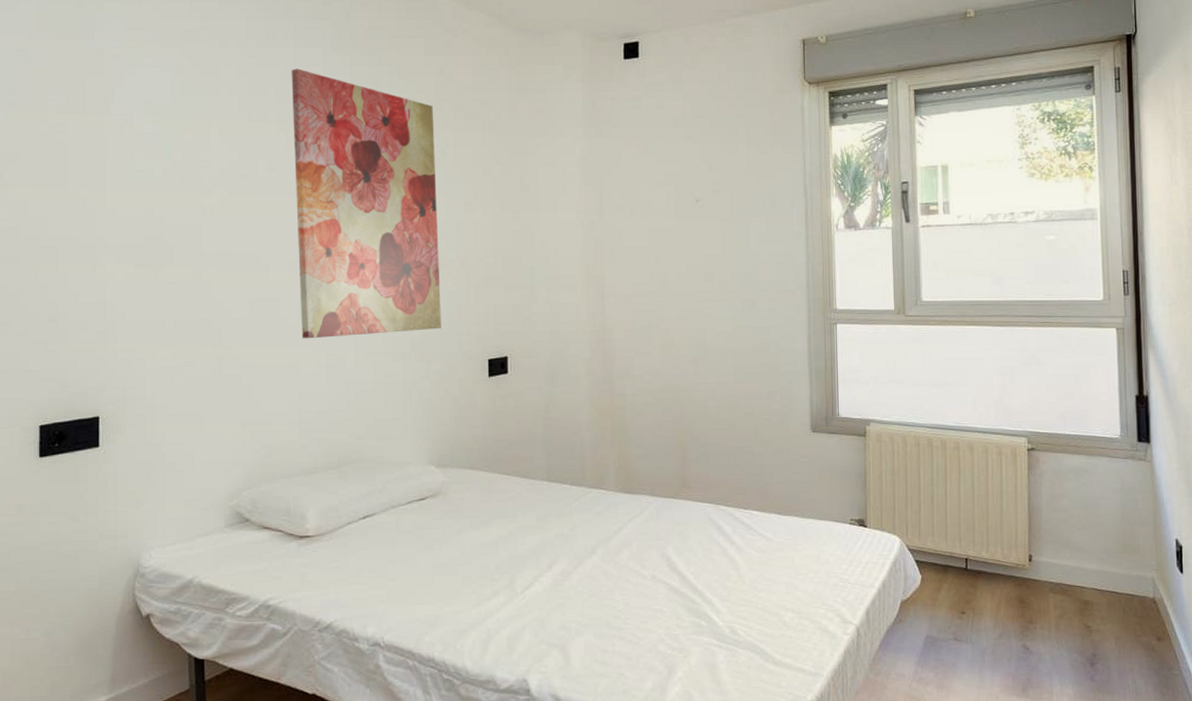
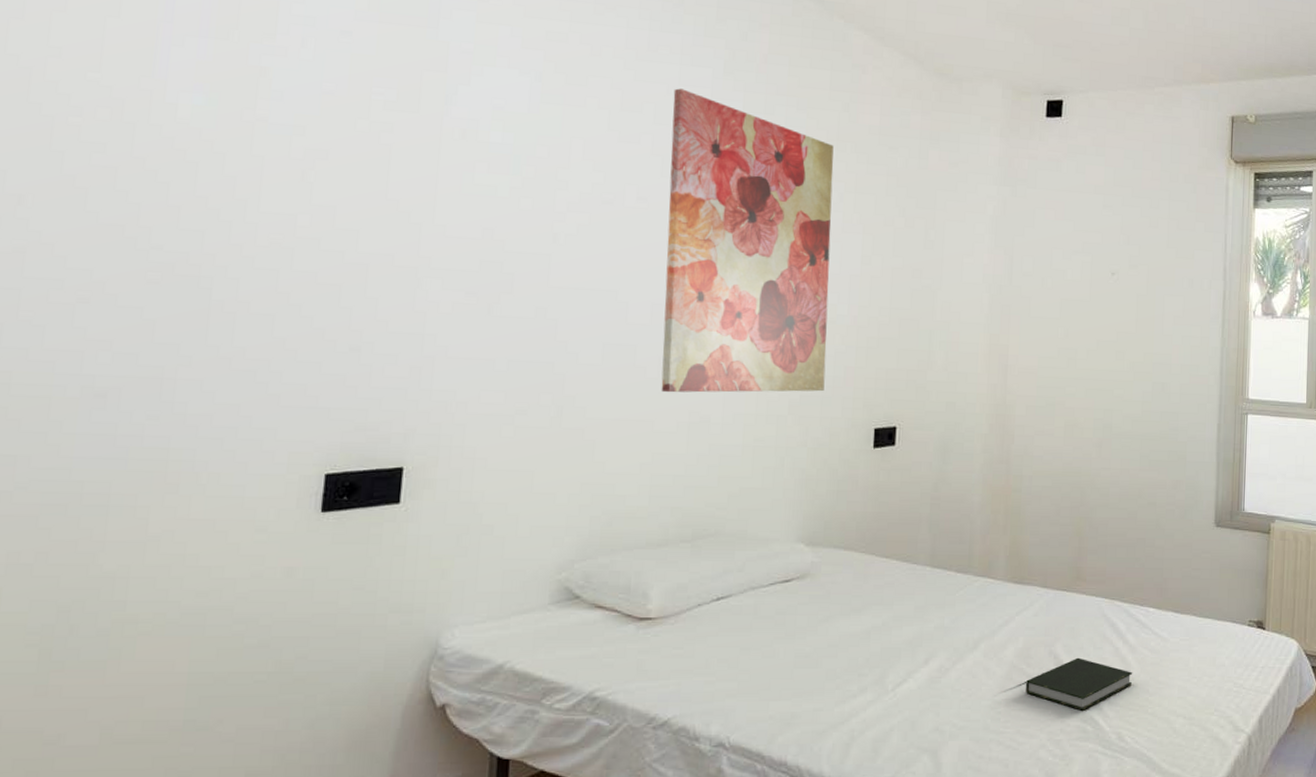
book: none [642,559,742,607] -> present [1026,657,1133,711]

